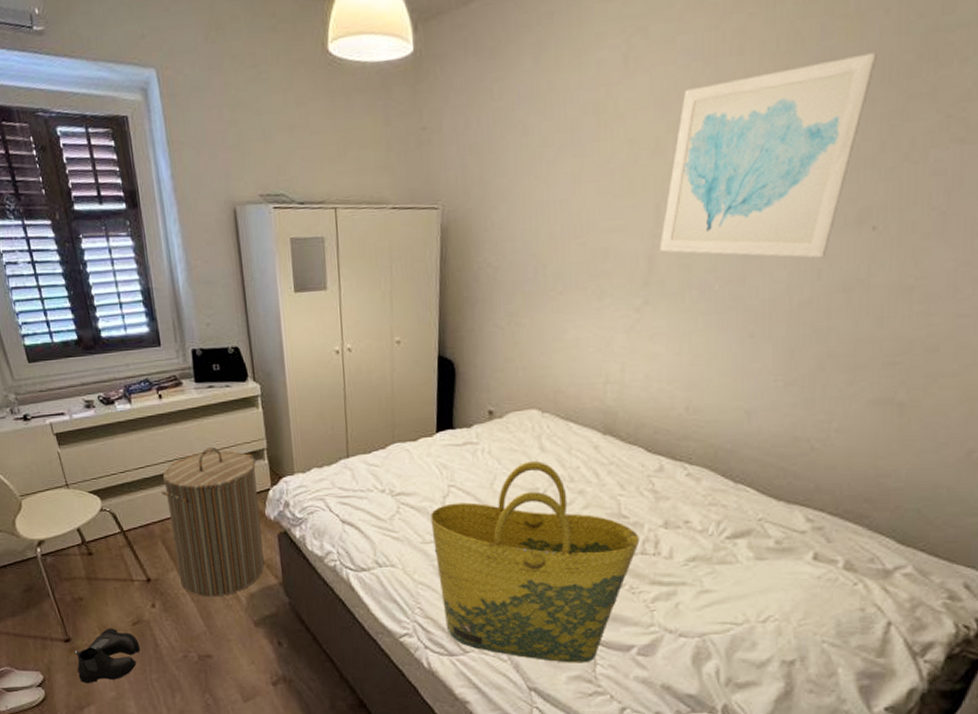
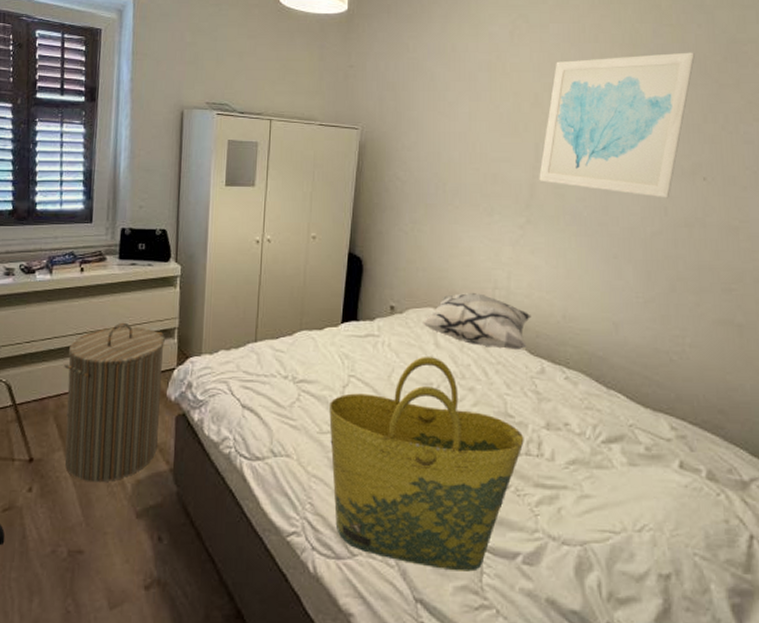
decorative pillow: none [525,390,649,449] -> present [423,293,531,351]

